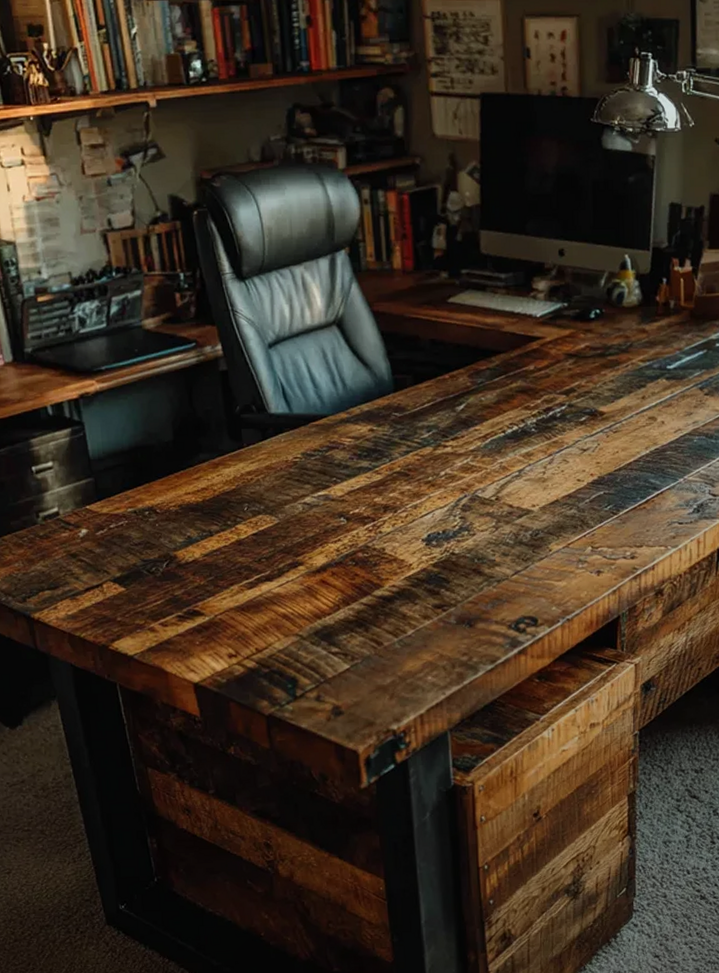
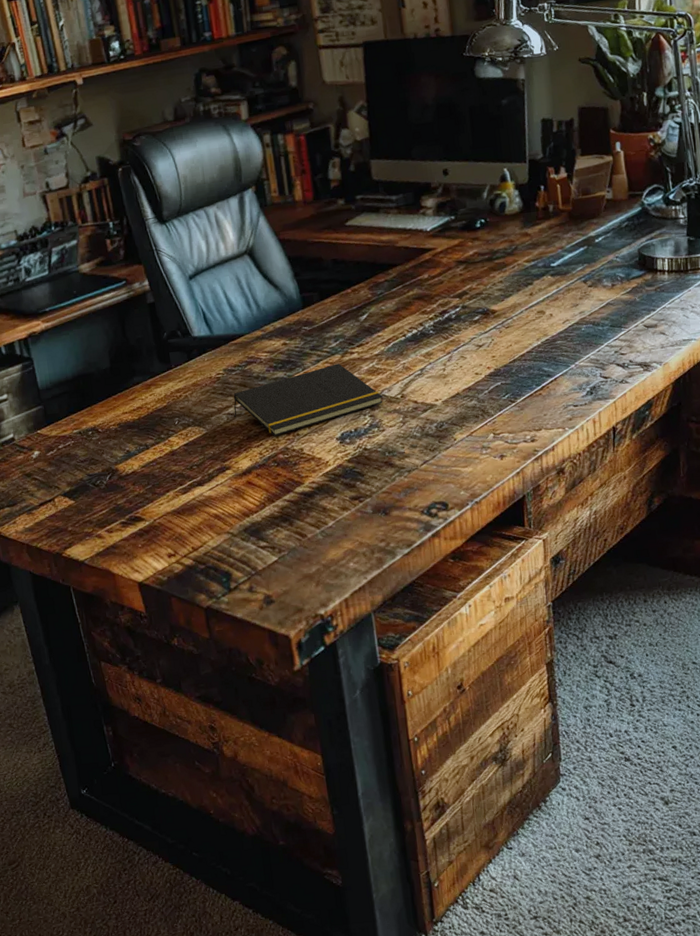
notepad: none [311,457,476,532] -> present [234,363,383,436]

